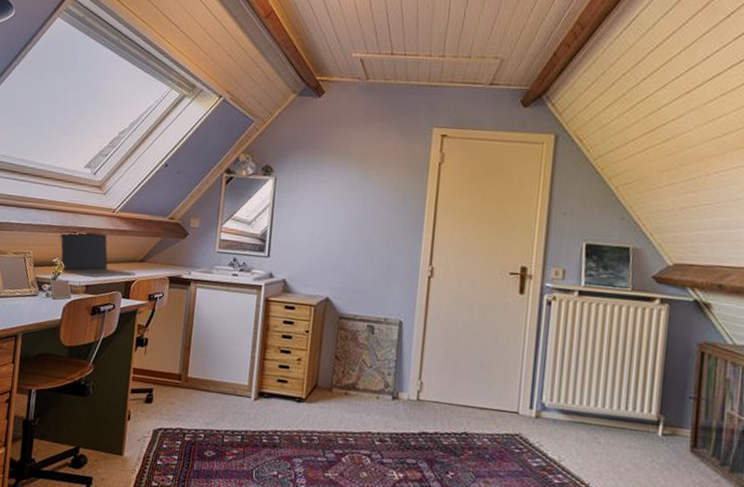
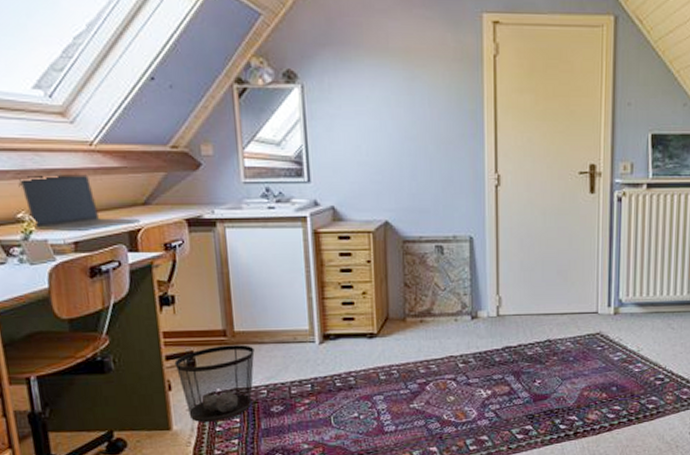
waste bin: none [136,387,201,455] -> present [174,345,255,422]

